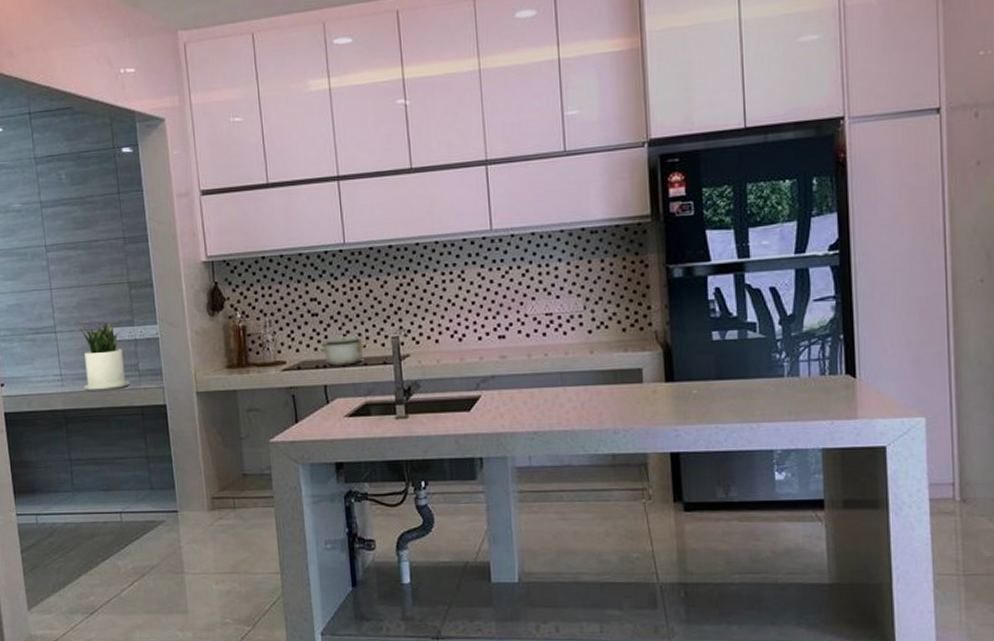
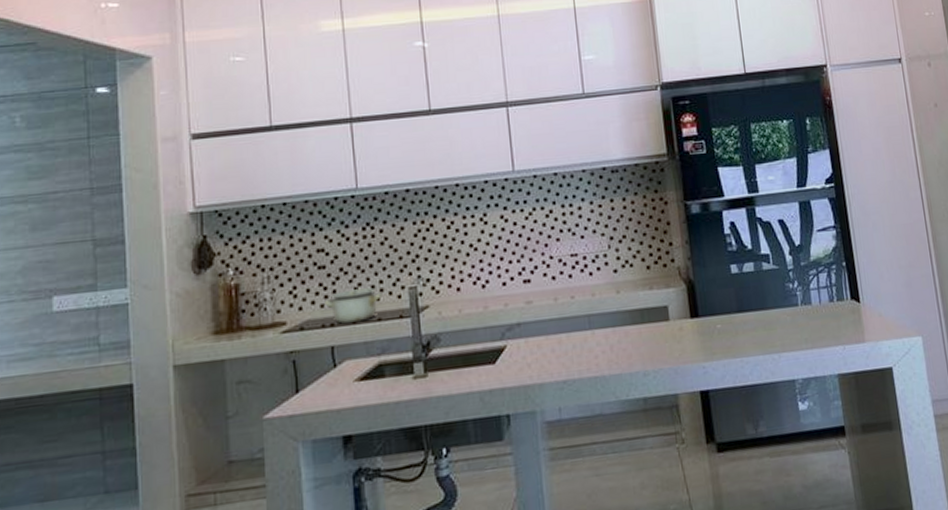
planter: present [80,322,130,392] -> none [22,288,87,375]

